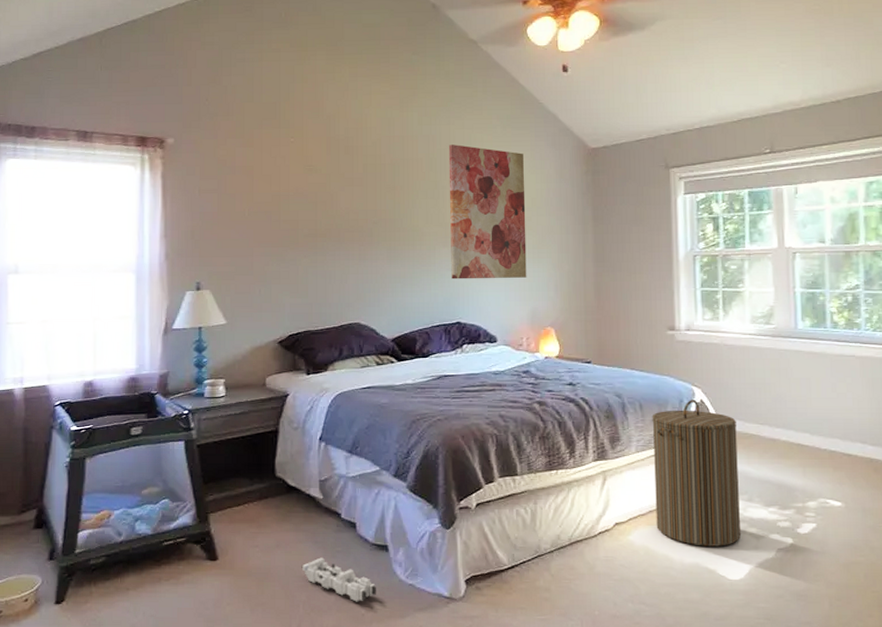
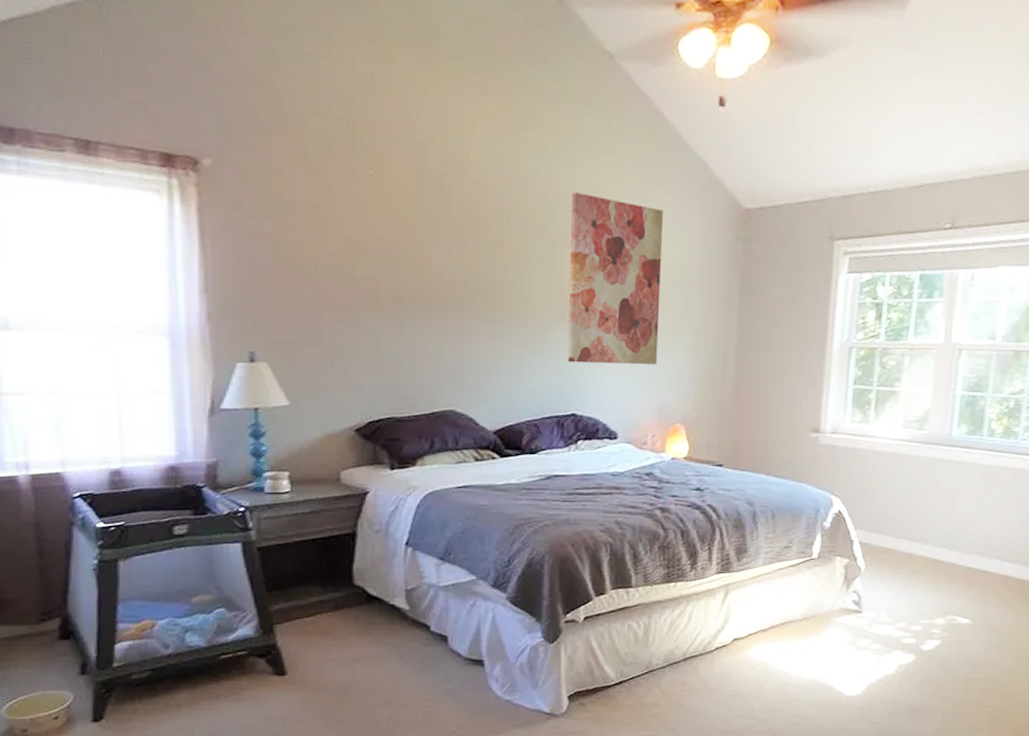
toy train: present [301,557,376,602] -> none [384,672,469,719]
laundry hamper: present [652,400,741,547] -> none [777,510,873,663]

